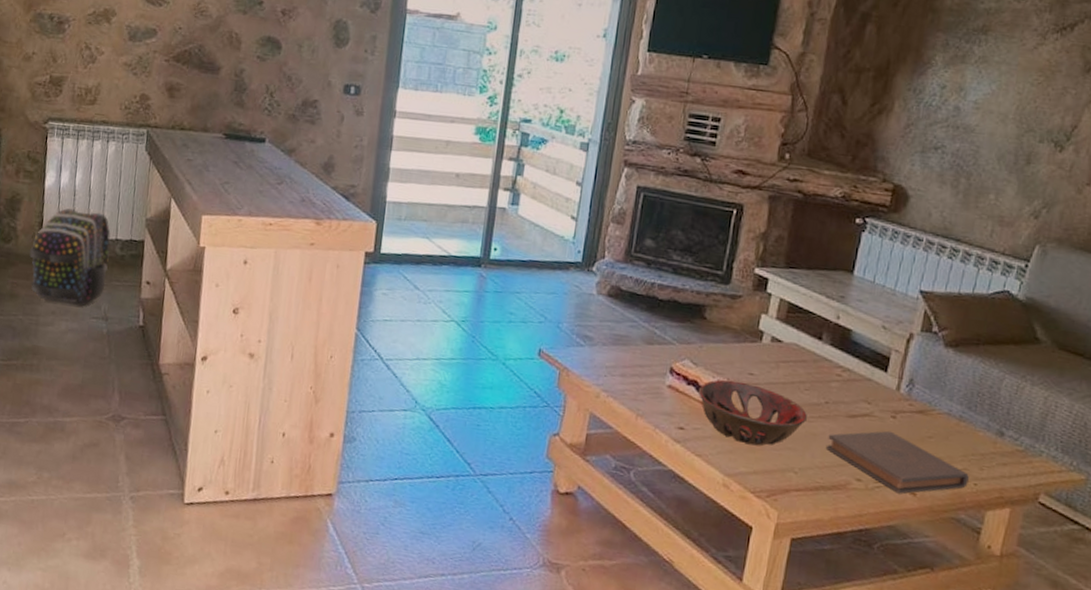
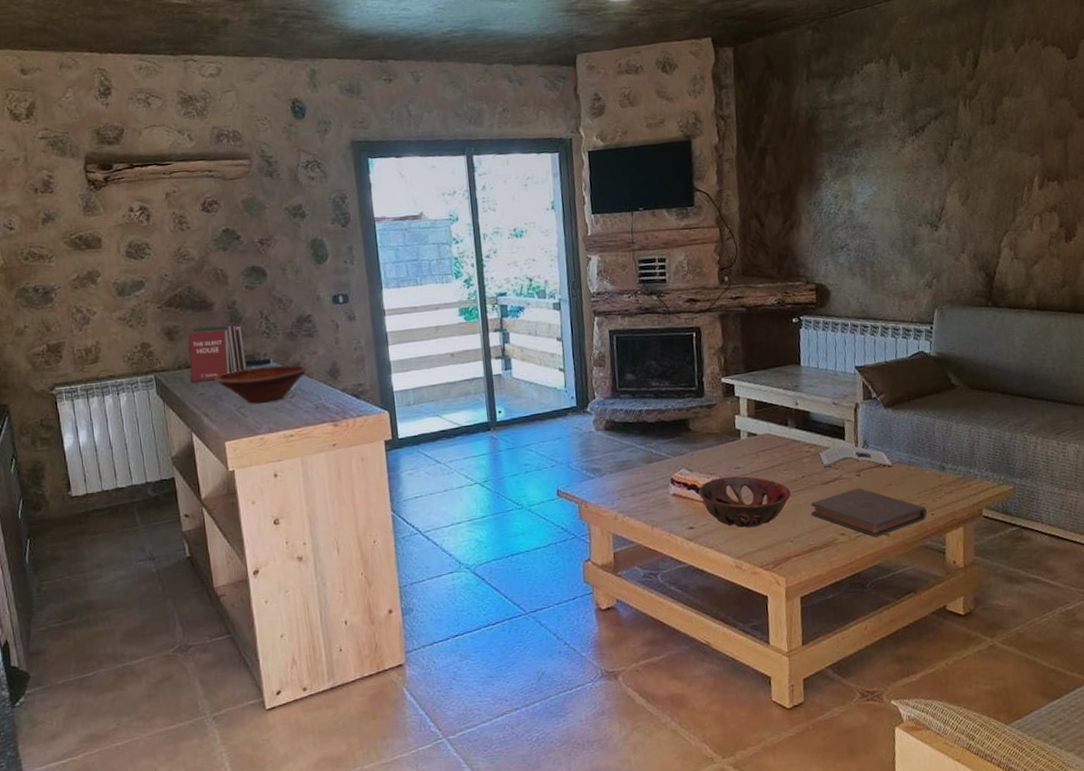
backpack: present [29,208,111,306] -> none [63,462,146,556]
books: none [181,90,245,149] -> present [188,324,247,383]
ceramic bowl: none [206,143,303,184] -> present [215,364,308,404]
magazine: none [851,376,940,417] -> present [818,444,893,468]

